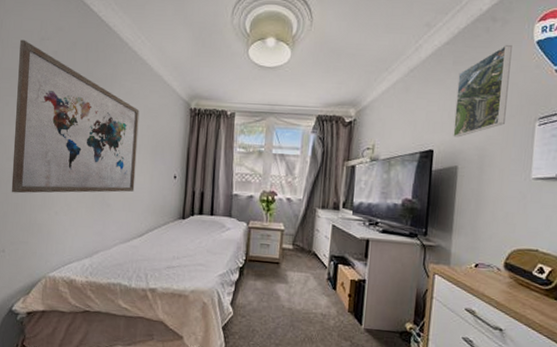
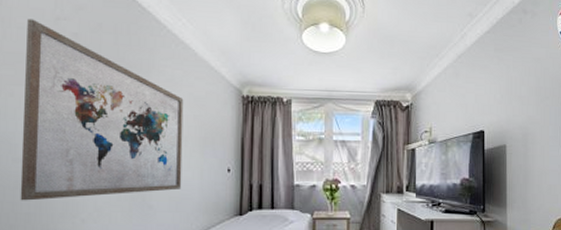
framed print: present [453,44,512,138] -> none [500,34,541,118]

